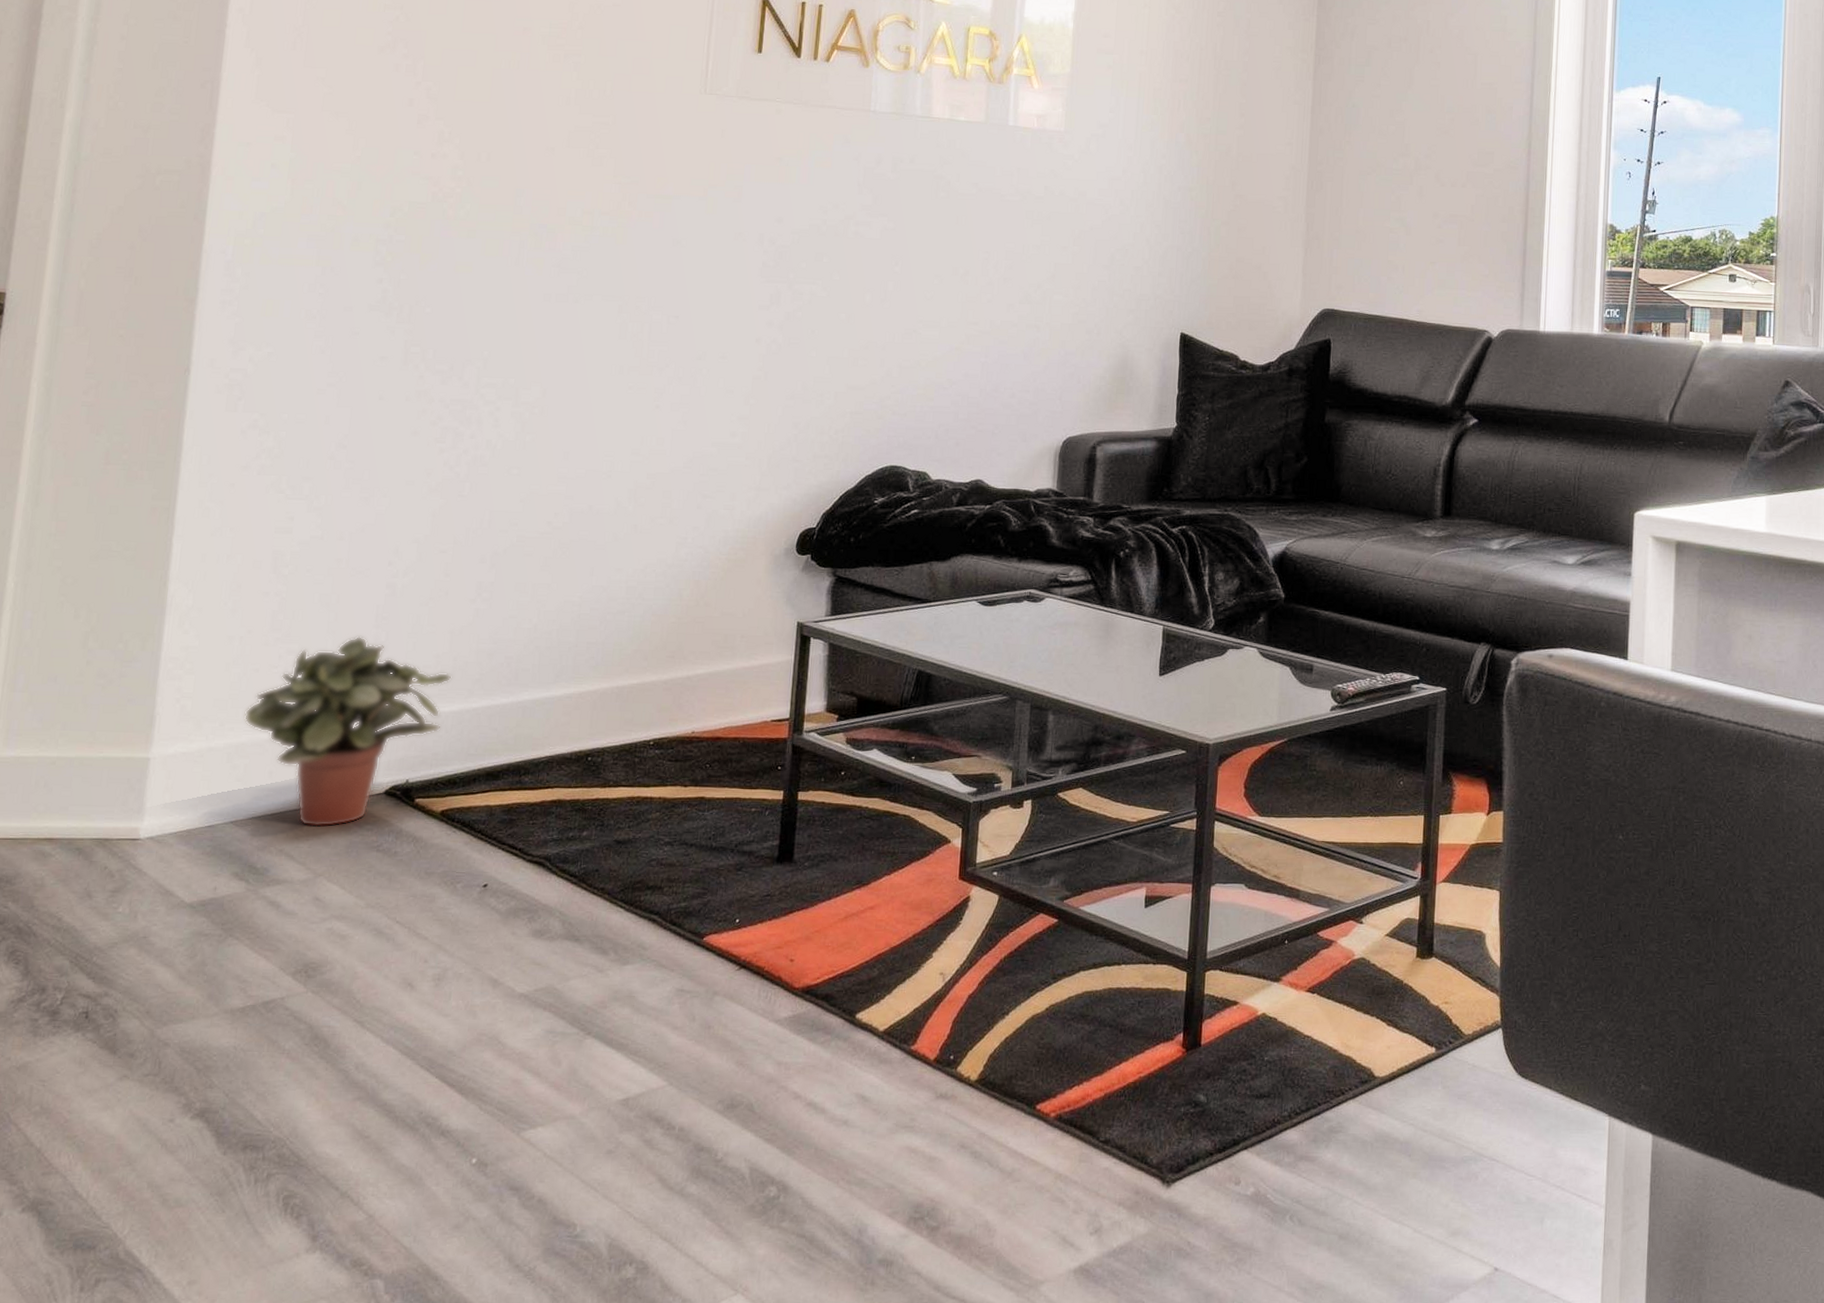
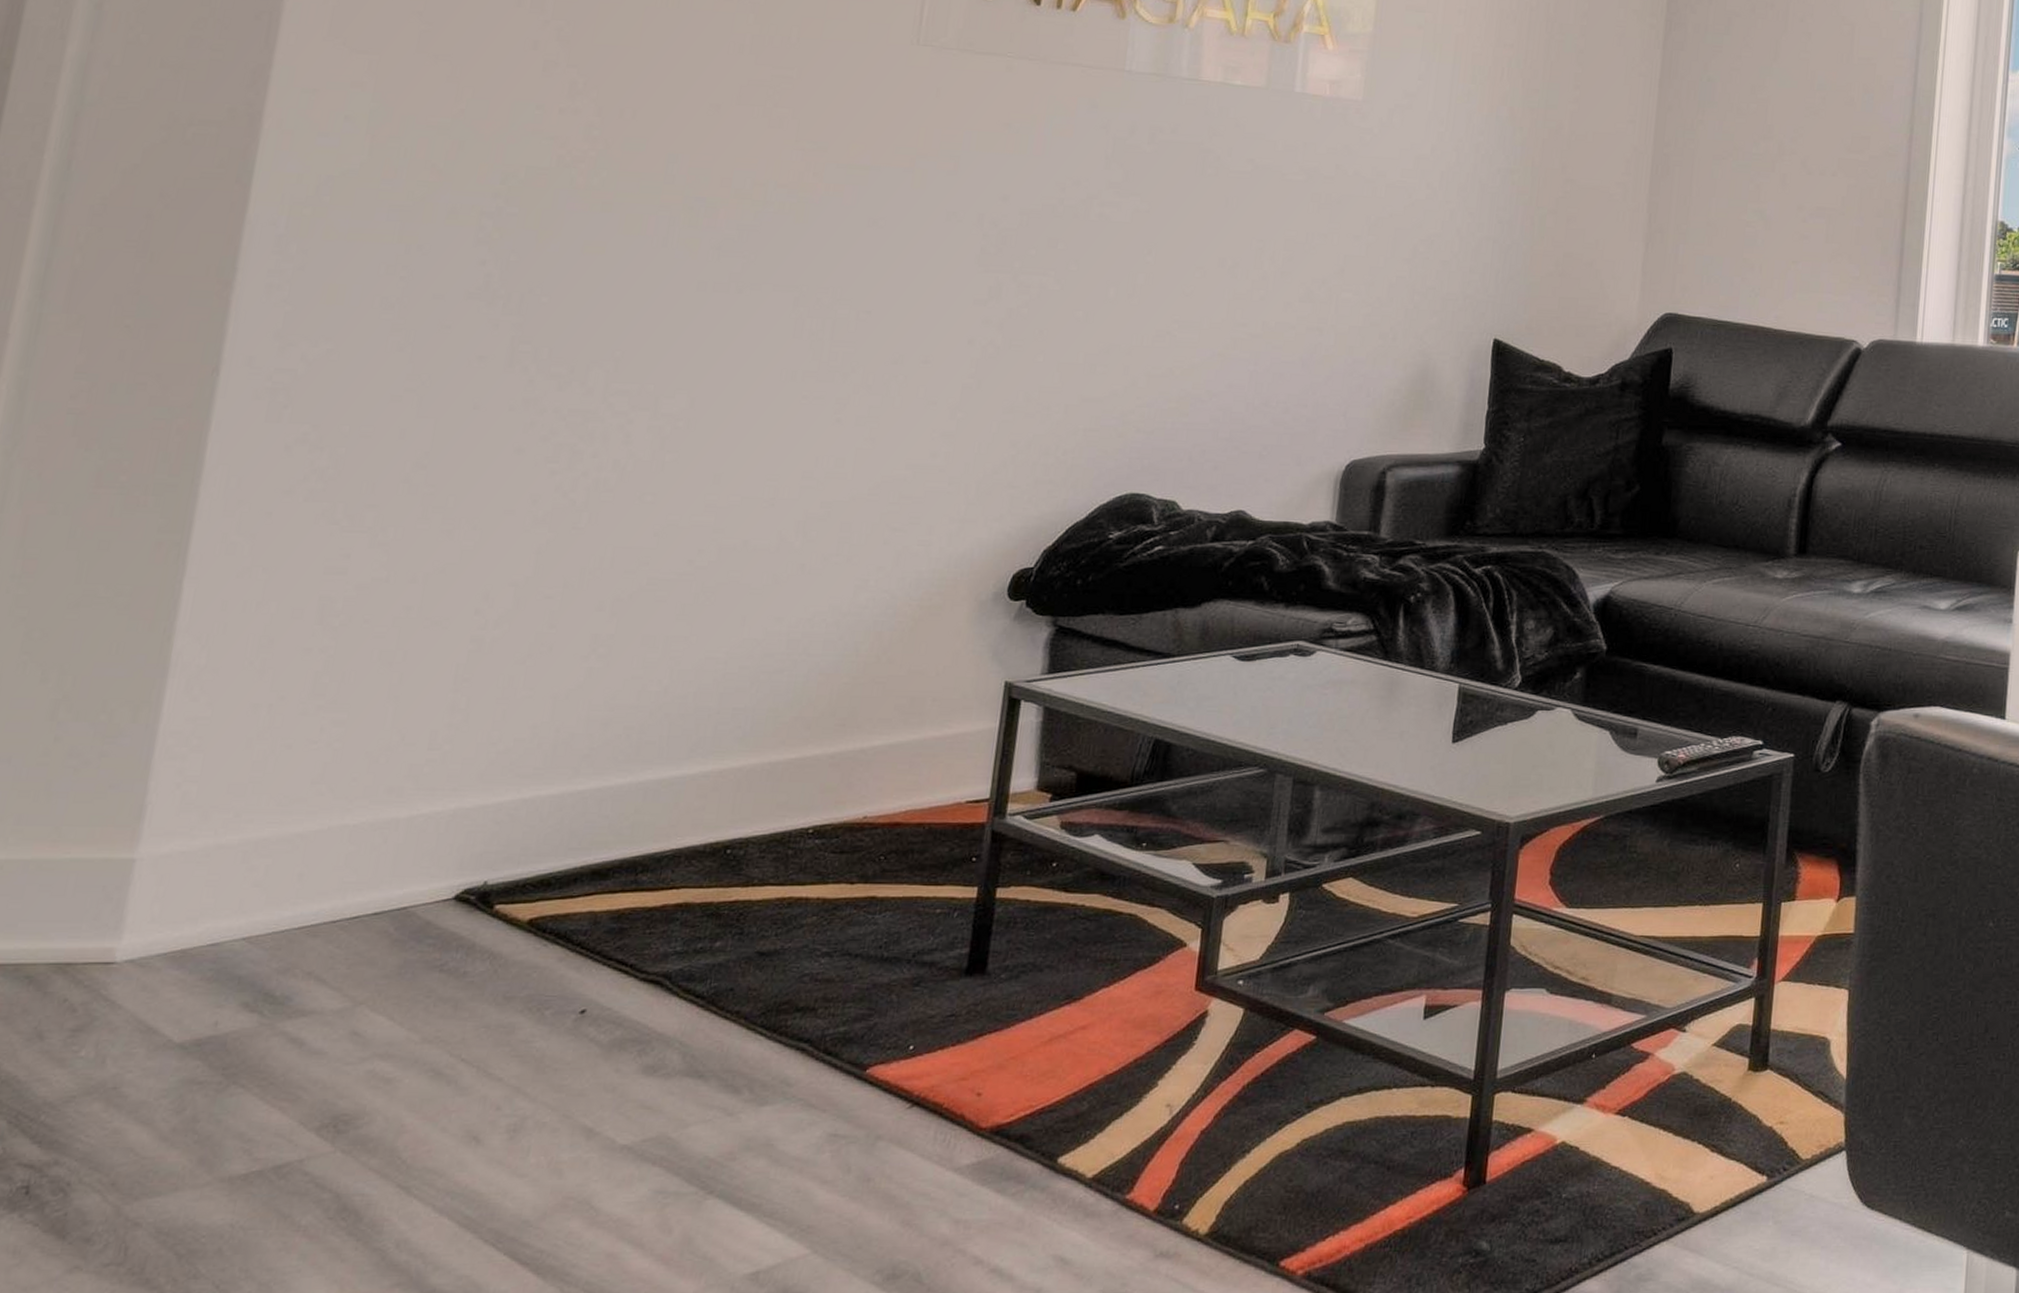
potted plant: present [244,635,452,828] -> none [269,702,552,944]

